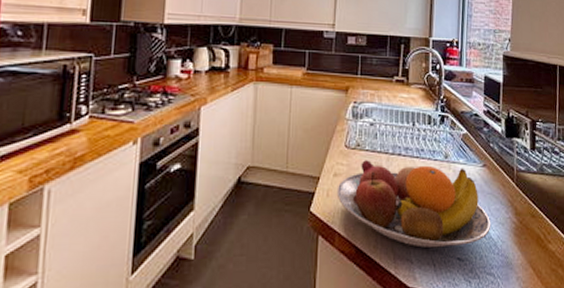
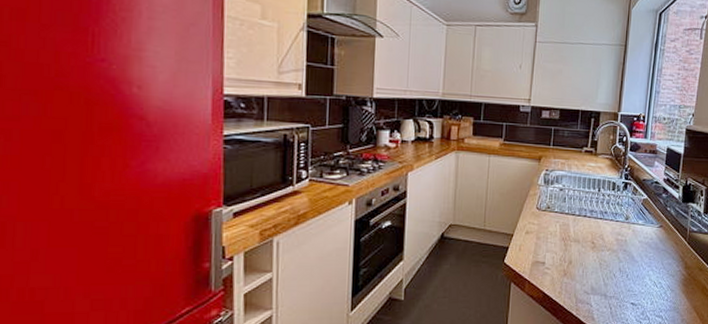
fruit bowl: present [336,160,491,247] -> none [528,220,663,294]

